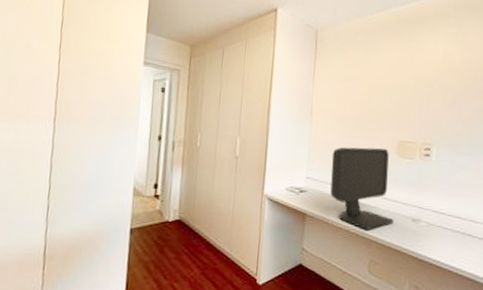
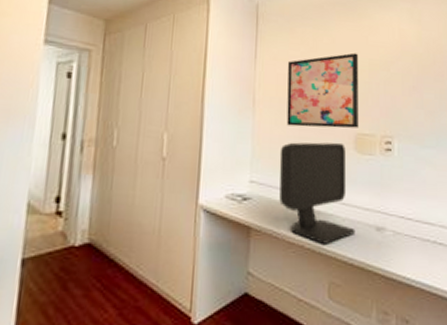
wall art: none [338,71,405,137] -> present [286,52,359,128]

